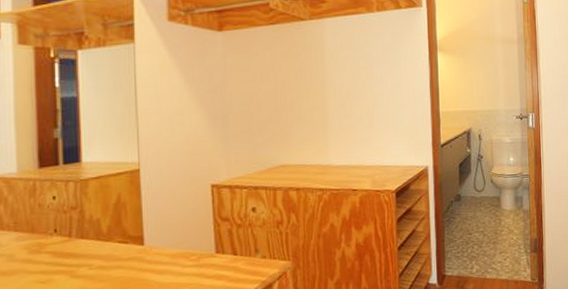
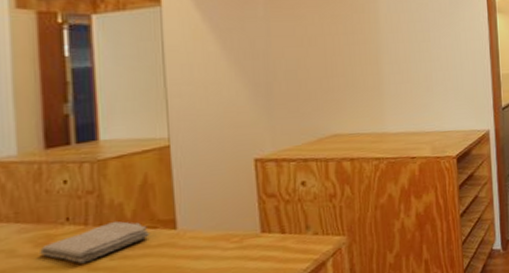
washcloth: none [32,234,121,271] -> present [38,221,149,264]

